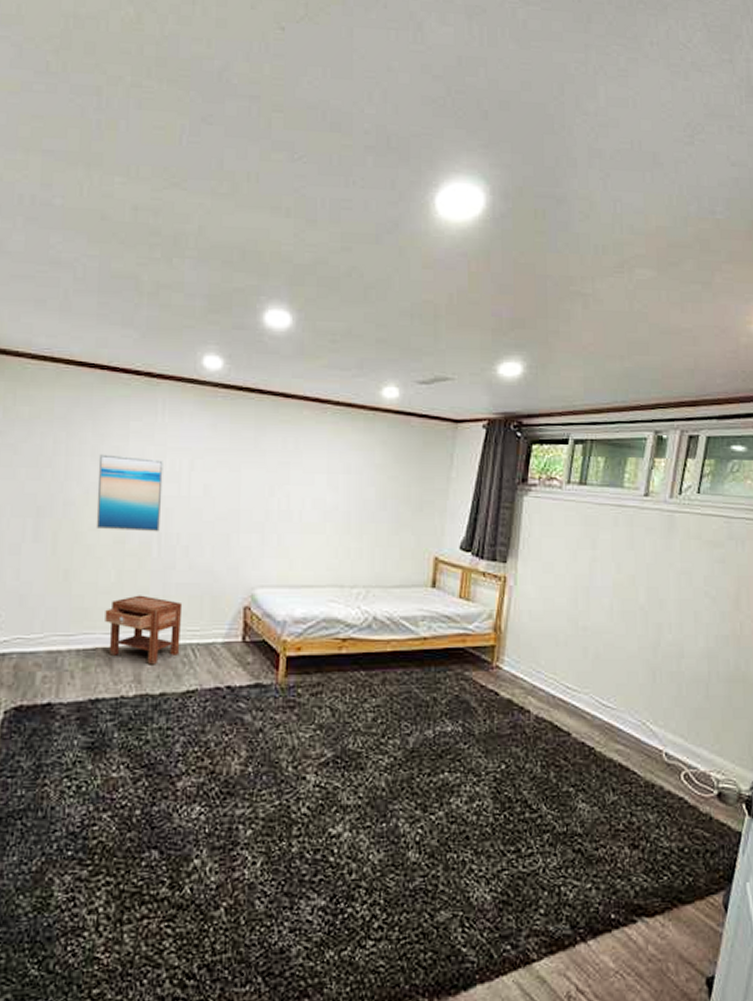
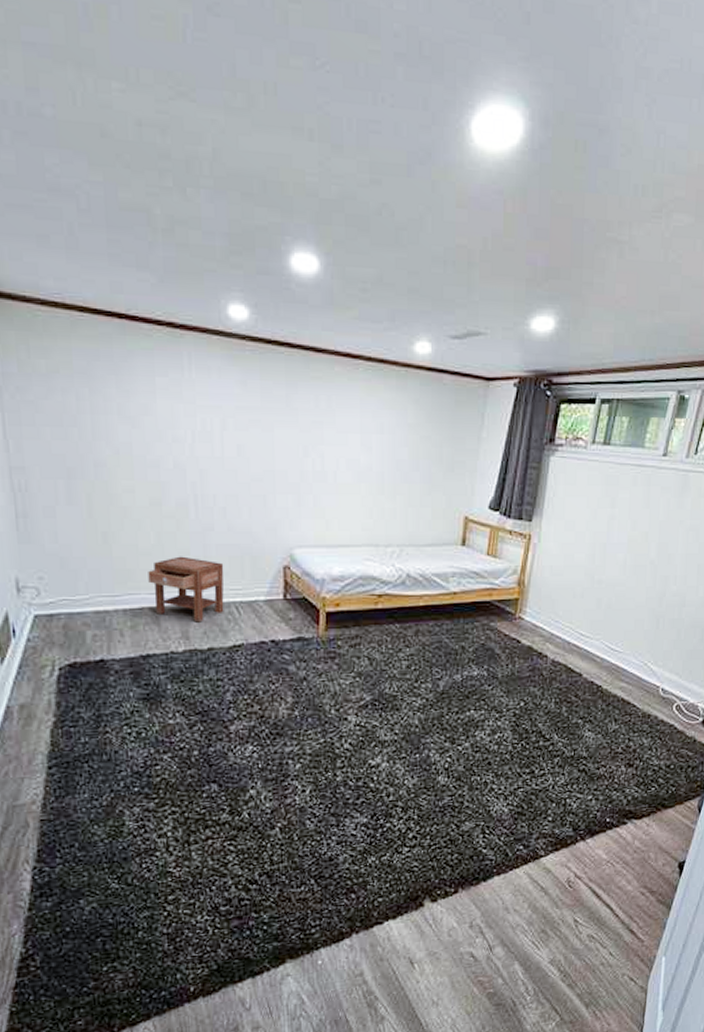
wall art: present [96,454,163,532] -> none [126,412,196,494]

